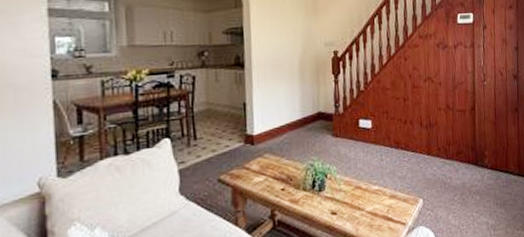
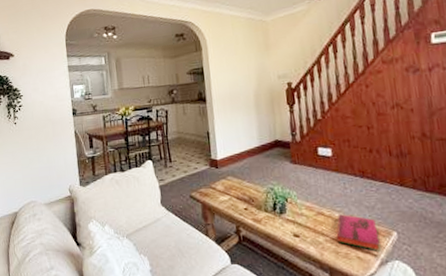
hardback book: none [371,185,409,220] -> present [336,213,381,252]

